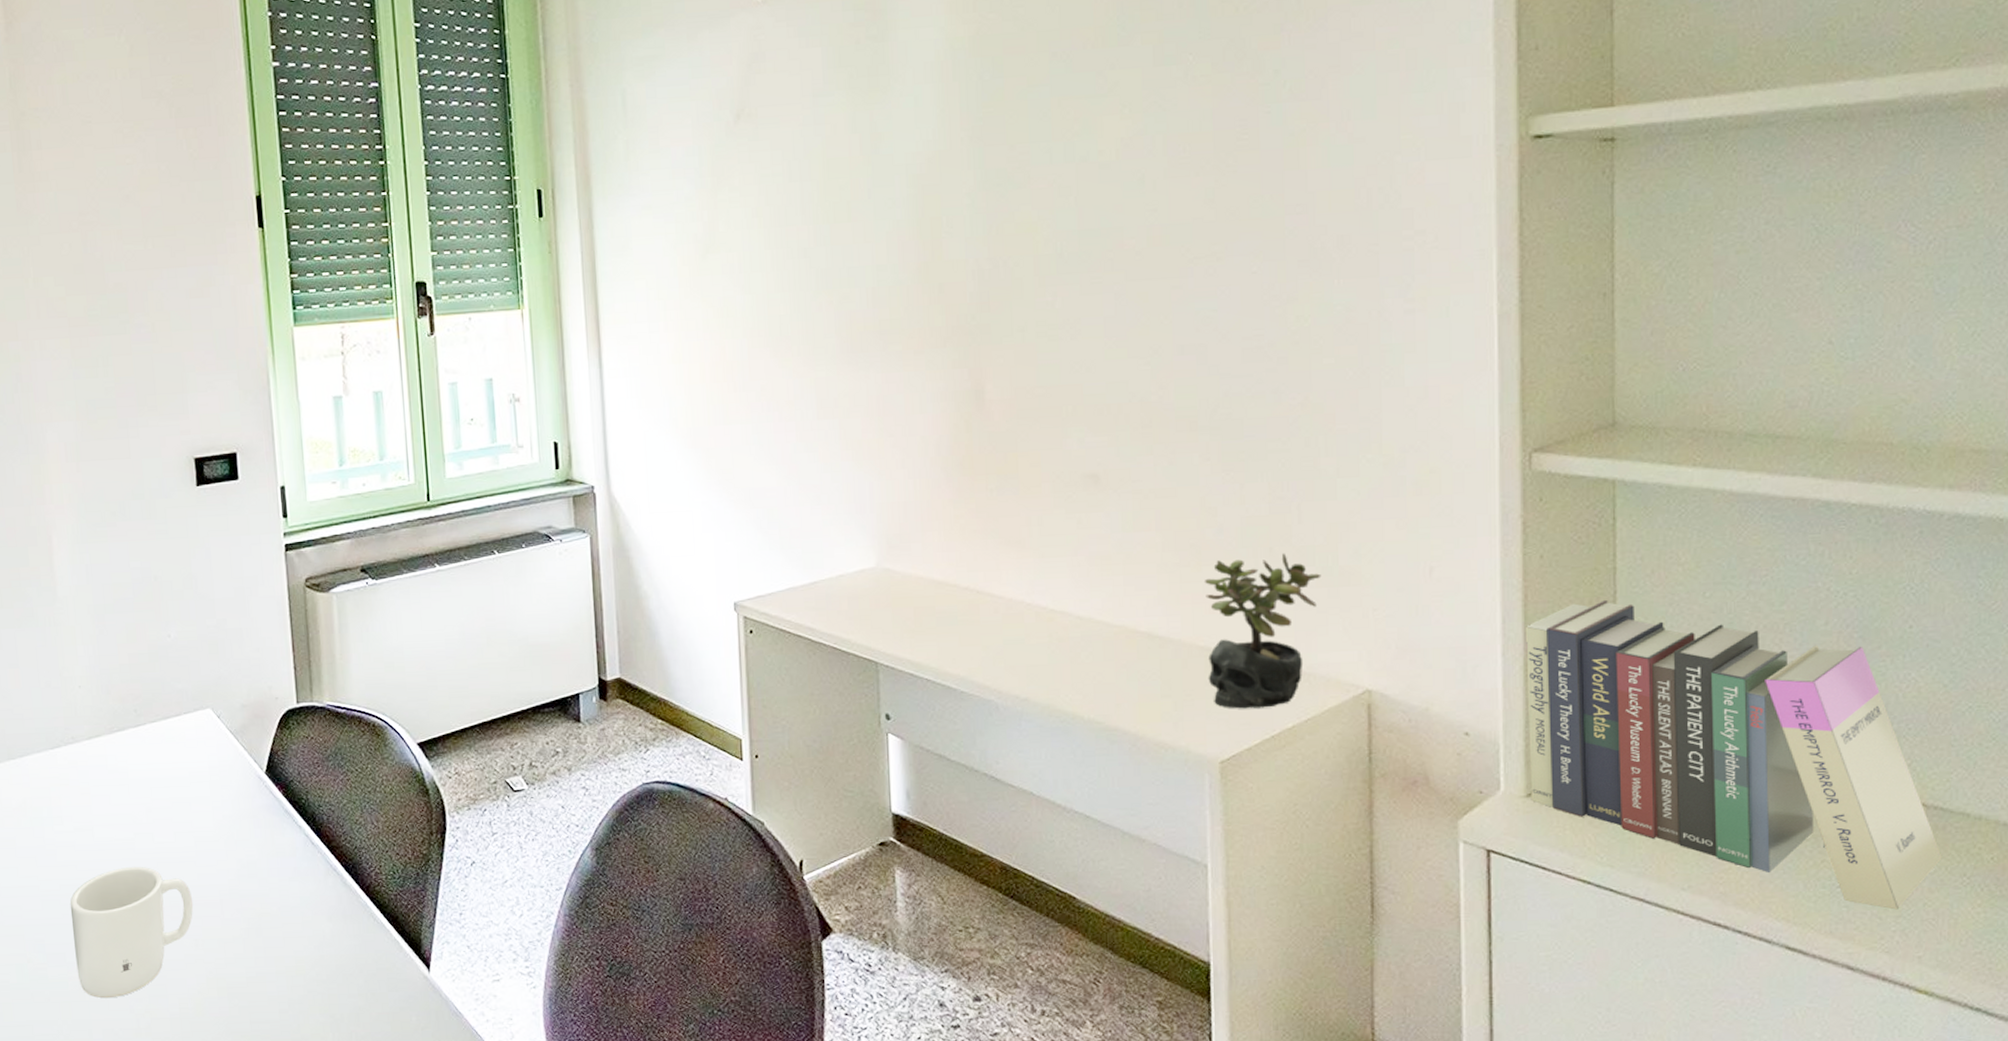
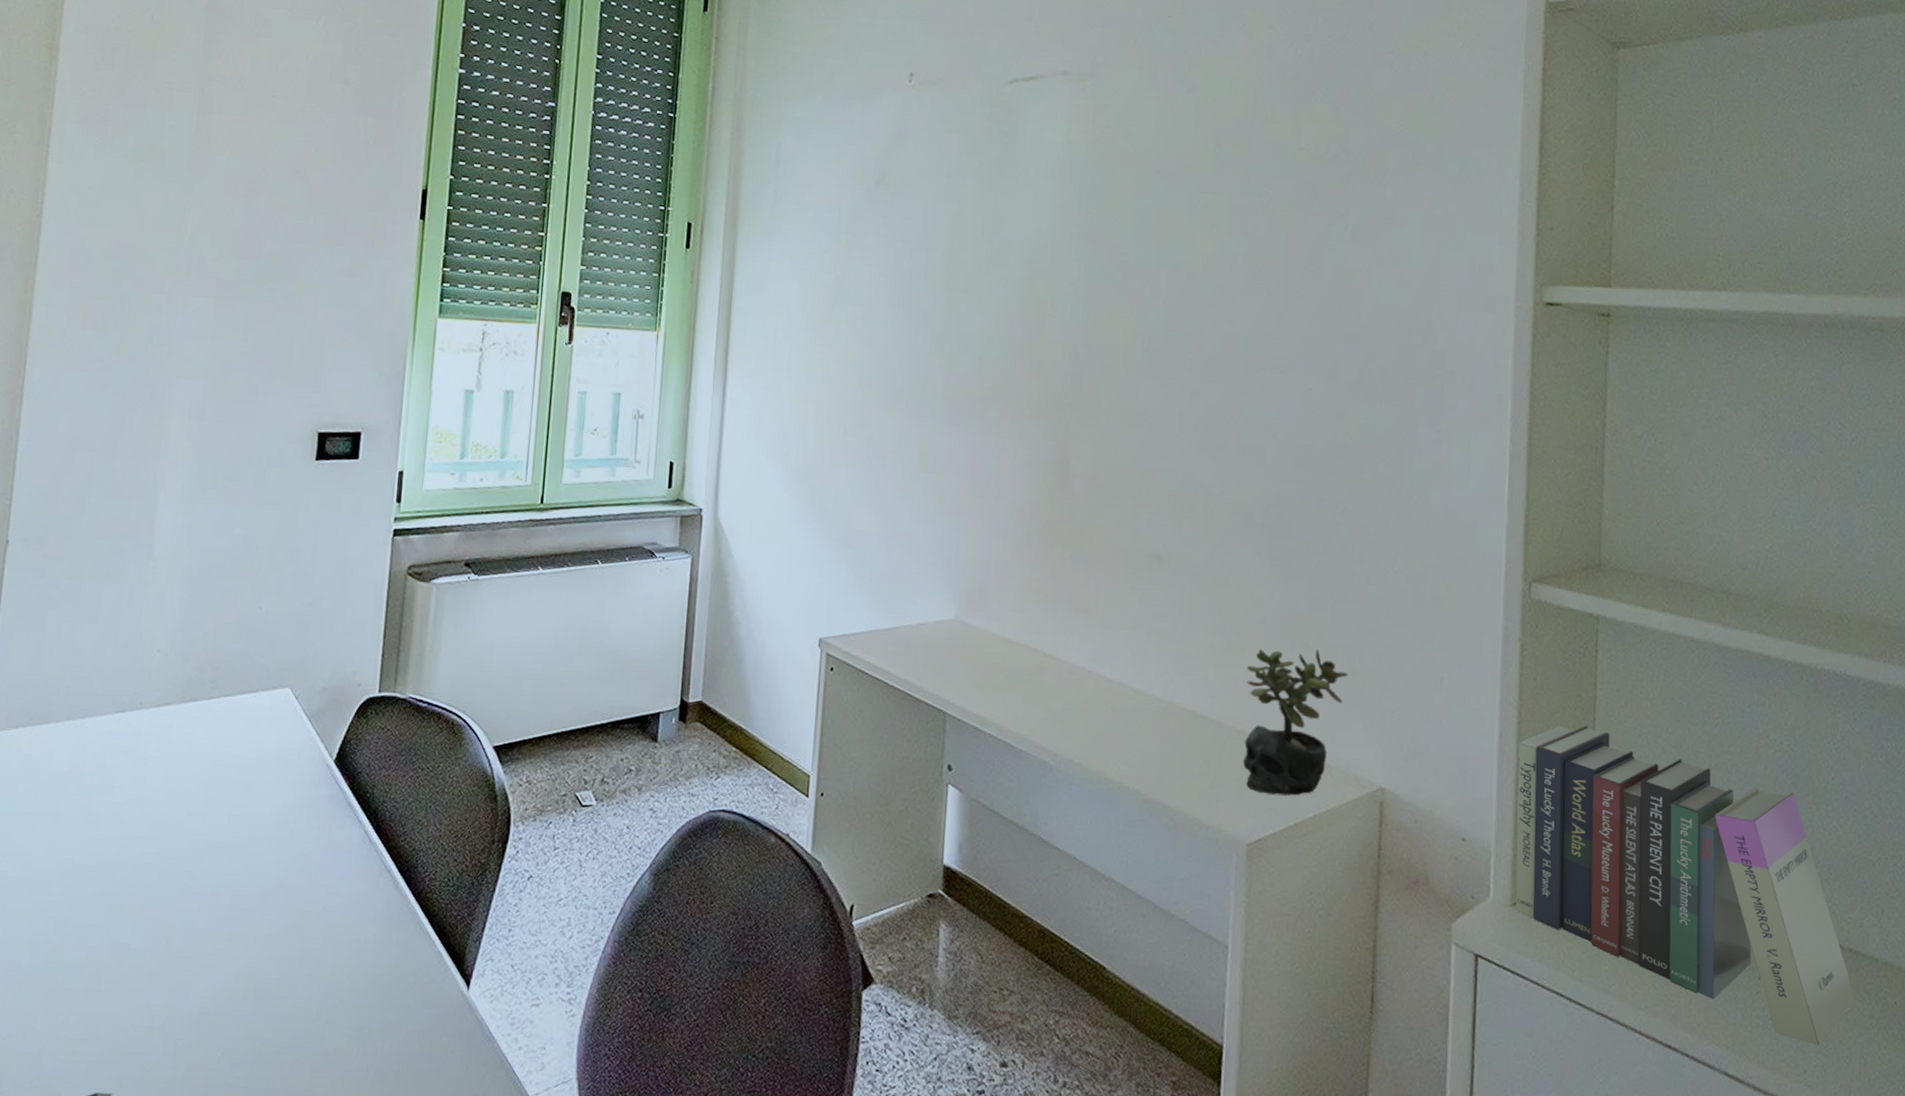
mug: present [69,866,194,999] -> none [96,847,236,991]

